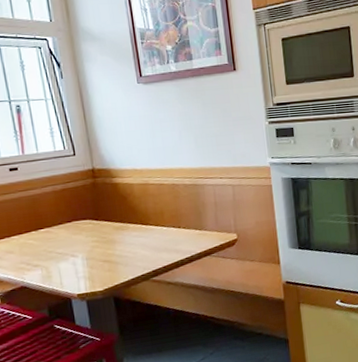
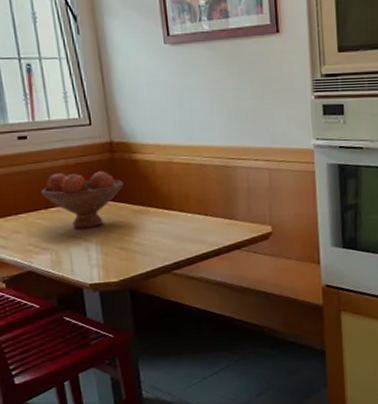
fruit bowl: none [31,194,106,246] -> present [41,171,124,229]

